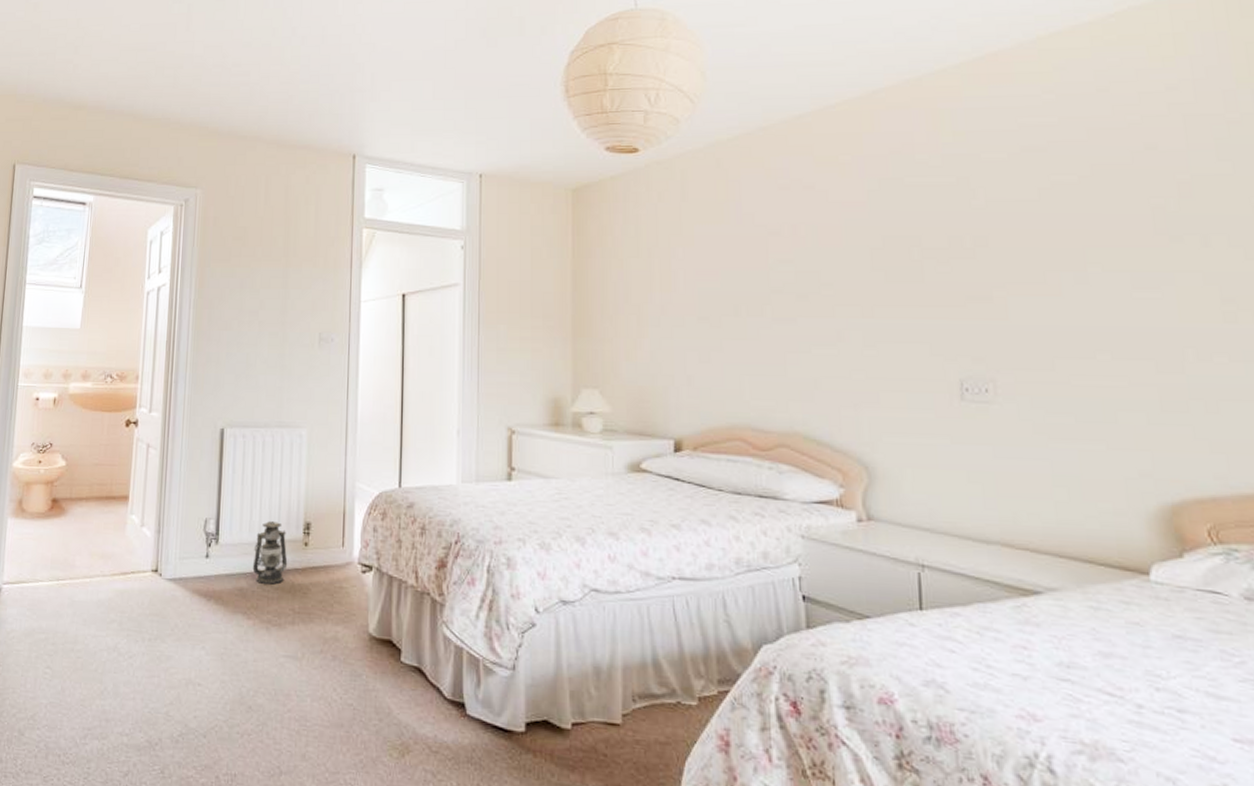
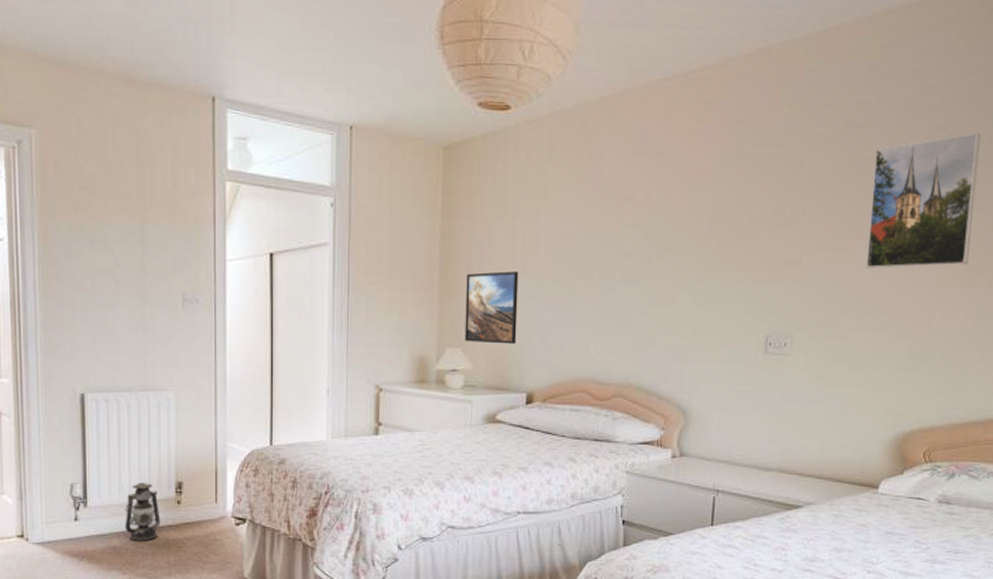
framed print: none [601,310,659,386] -> present [465,271,519,344]
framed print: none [1067,150,1220,303] -> present [866,132,981,269]

